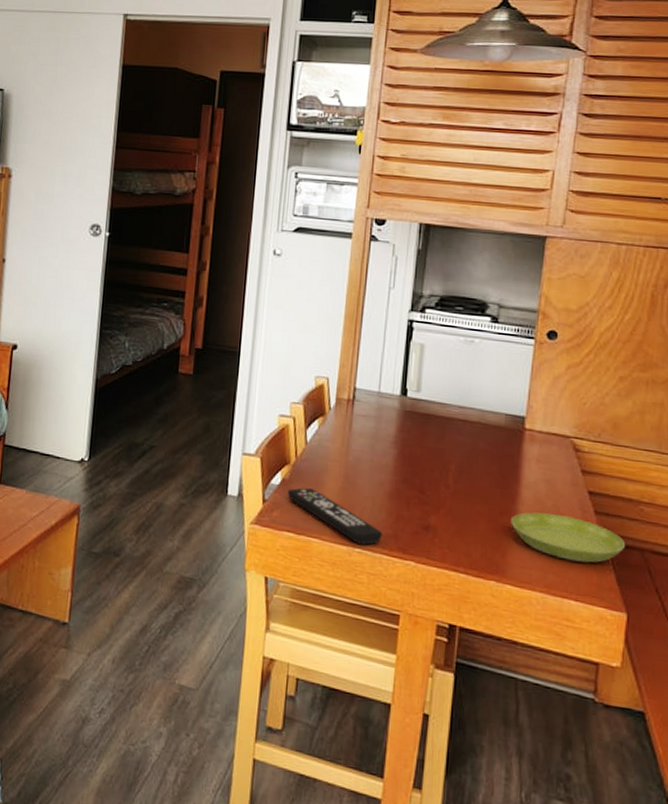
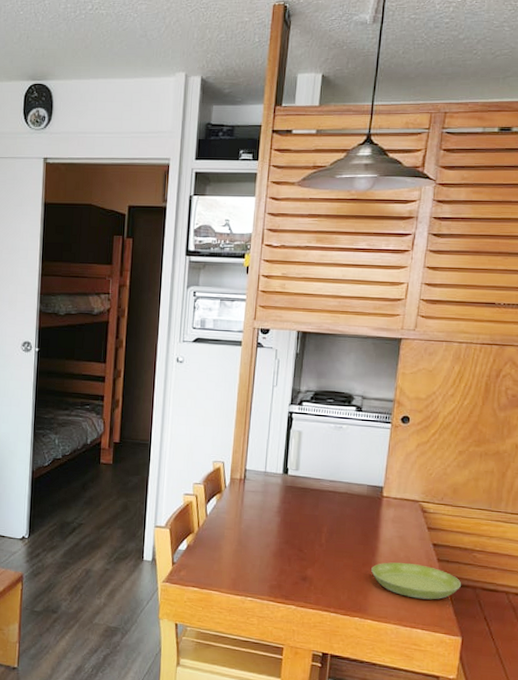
remote control: present [287,488,383,545] -> none [191,551,270,595]

